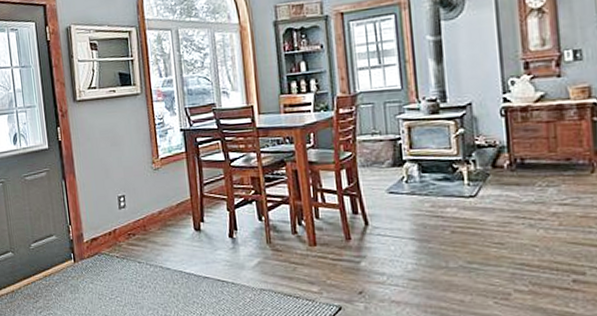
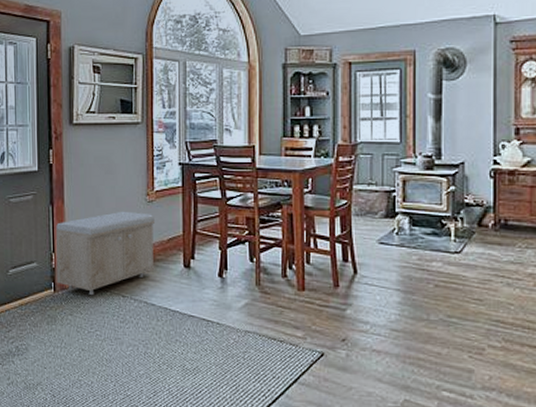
storage bench: none [70,180,166,263] -> present [56,211,154,295]

